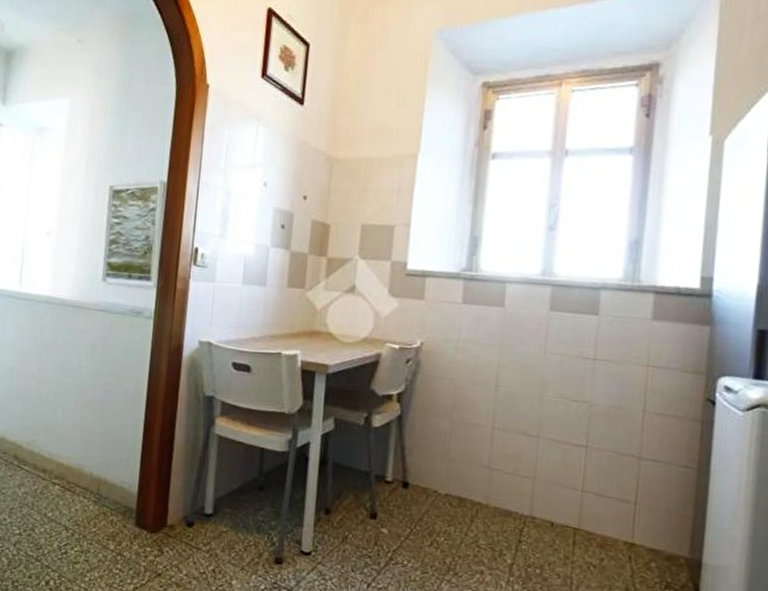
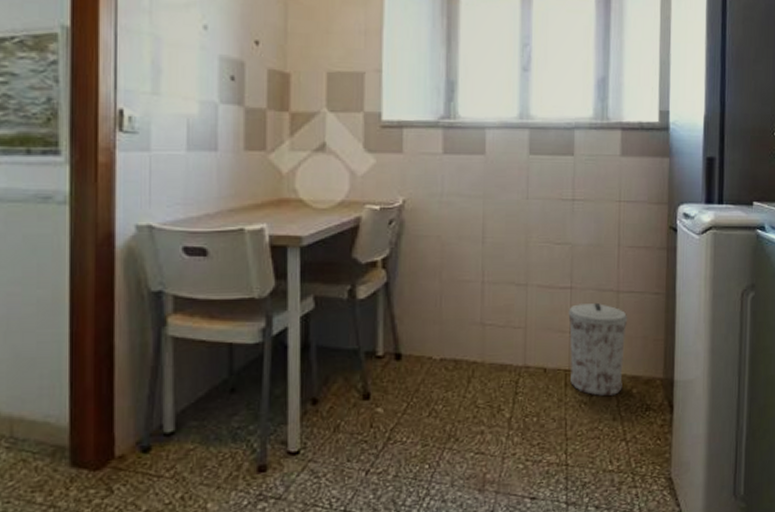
trash can: none [579,464,650,566] -> present [568,302,628,397]

